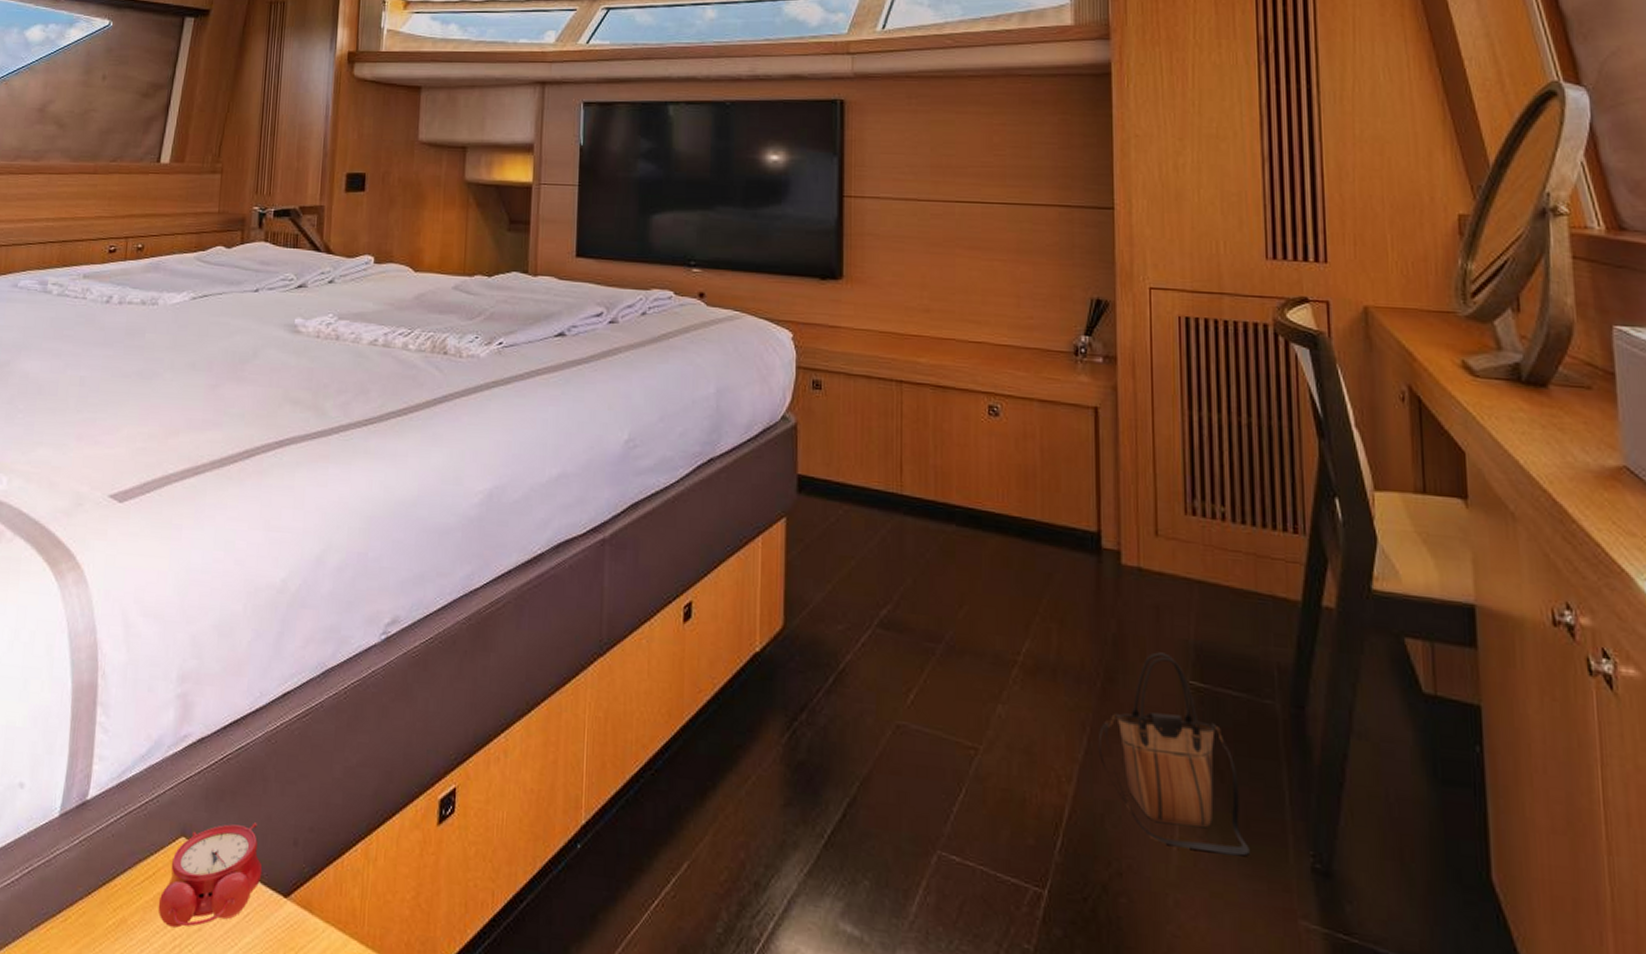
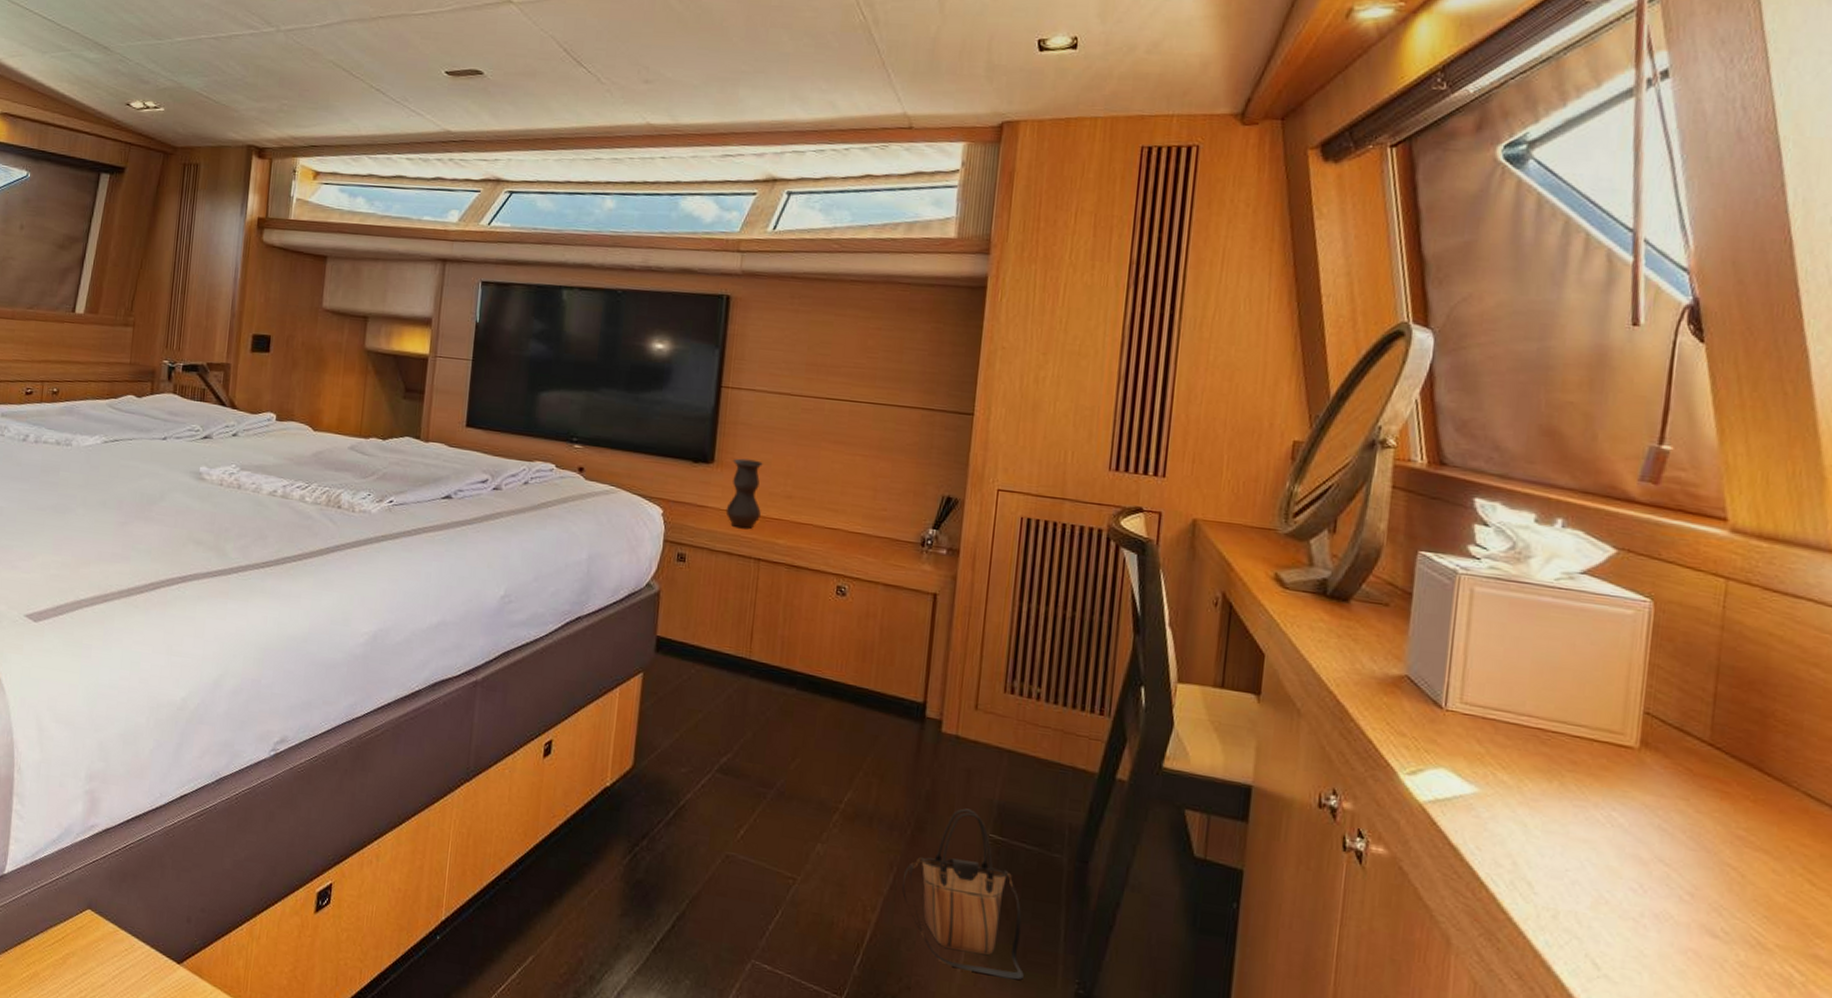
alarm clock: present [158,822,263,928] -> none [66,901,159,983]
vase: none [860,272,898,349] -> present [725,458,763,530]

